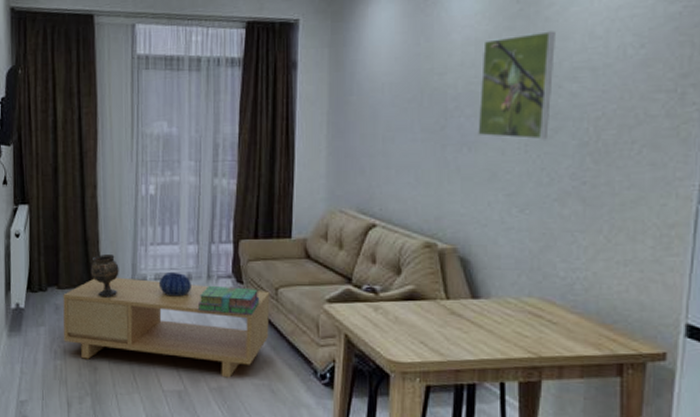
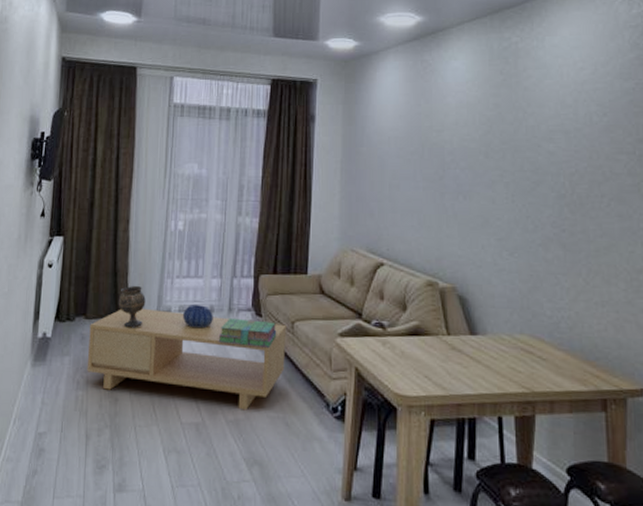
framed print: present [478,31,555,140] -> none [471,99,534,191]

